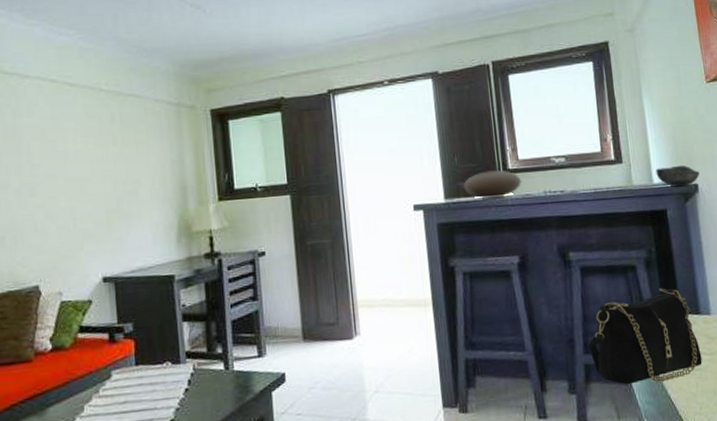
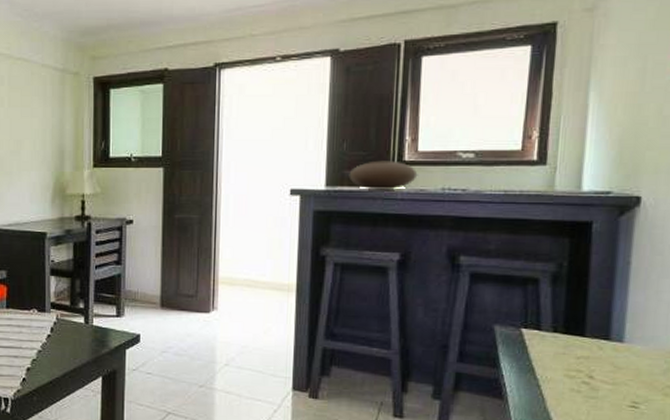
handbag: present [588,288,702,385] -> none [464,306,602,405]
bowl: present [656,165,700,187] -> none [587,173,646,198]

